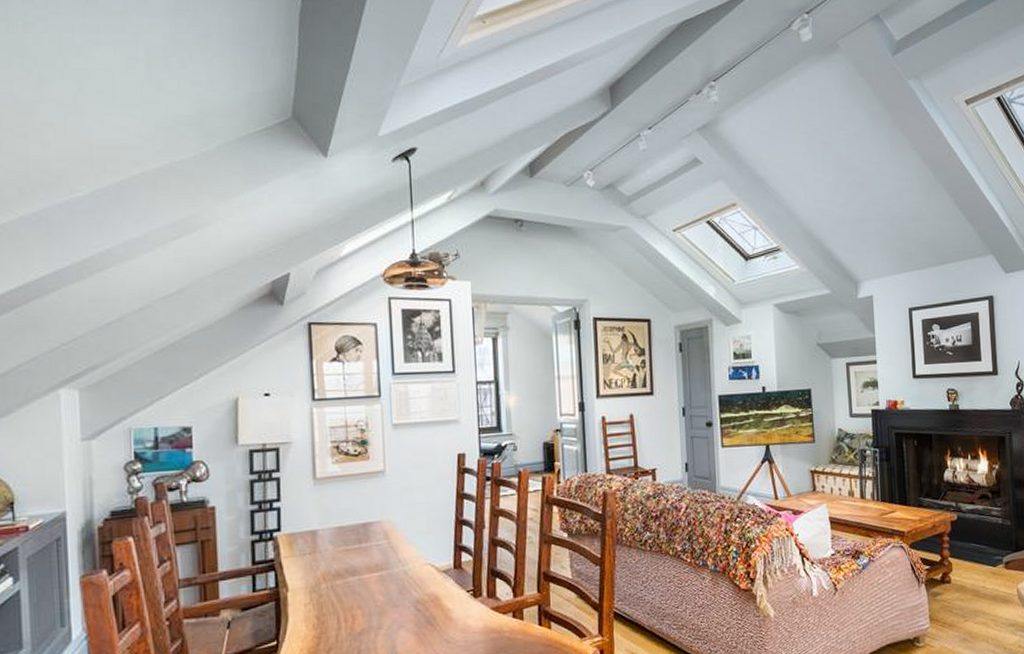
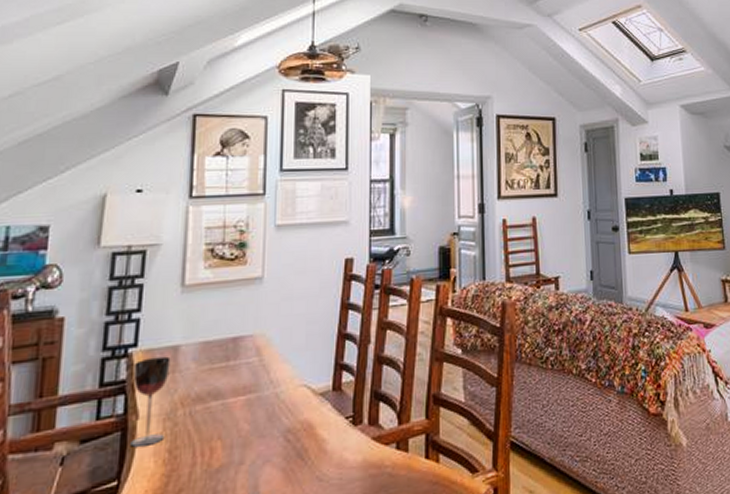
wineglass: none [279,539,312,614] -> present [130,356,171,447]

